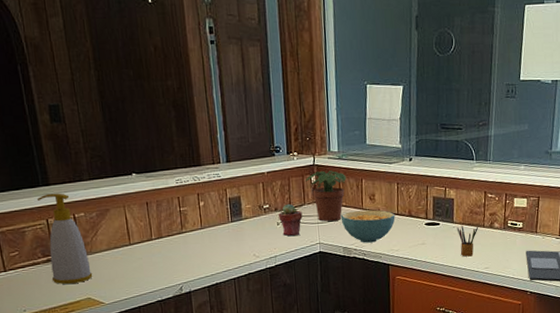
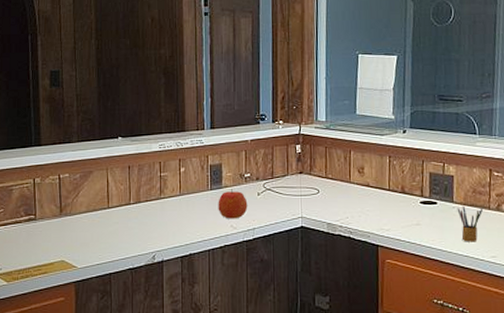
soap bottle: present [36,193,93,284] -> none [27,153,69,244]
apple: none [239,220,269,249] -> present [218,189,248,219]
potted succulent: present [278,203,303,236] -> none [260,173,285,208]
potted plant: present [305,171,346,221] -> none [290,141,333,194]
cereal bowl: present [340,210,395,243] -> none [326,184,386,220]

